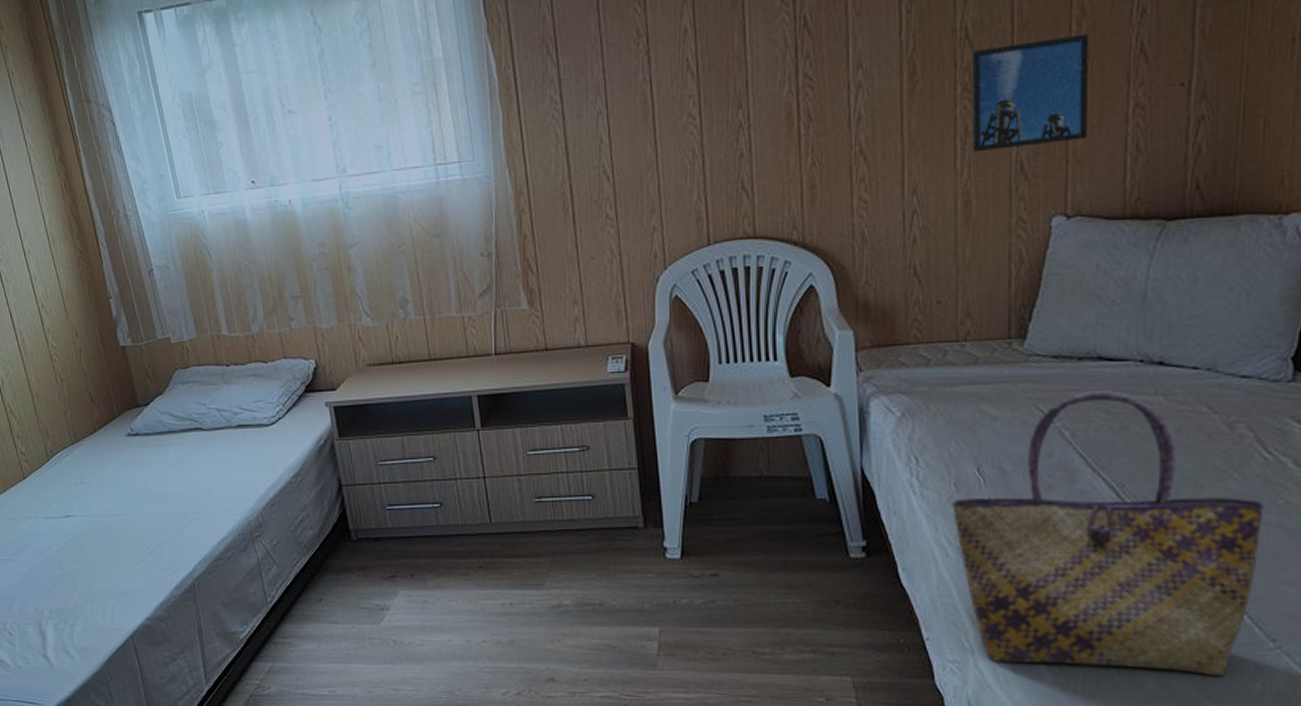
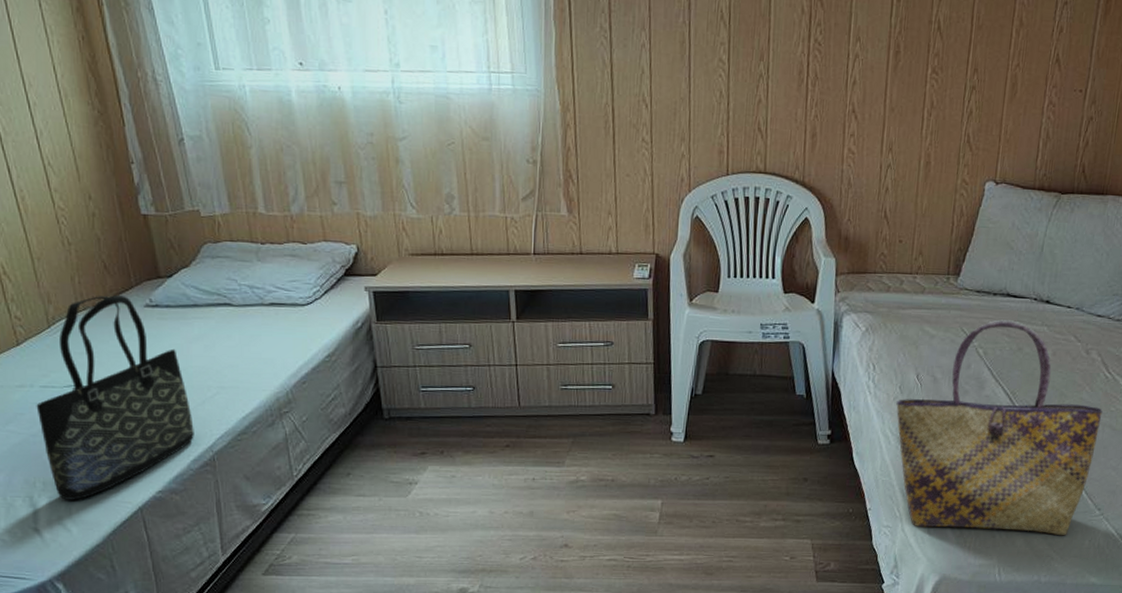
tote bag: none [40,426,176,628] -> present [36,295,194,500]
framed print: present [971,34,1089,152] -> none [935,40,1024,124]

